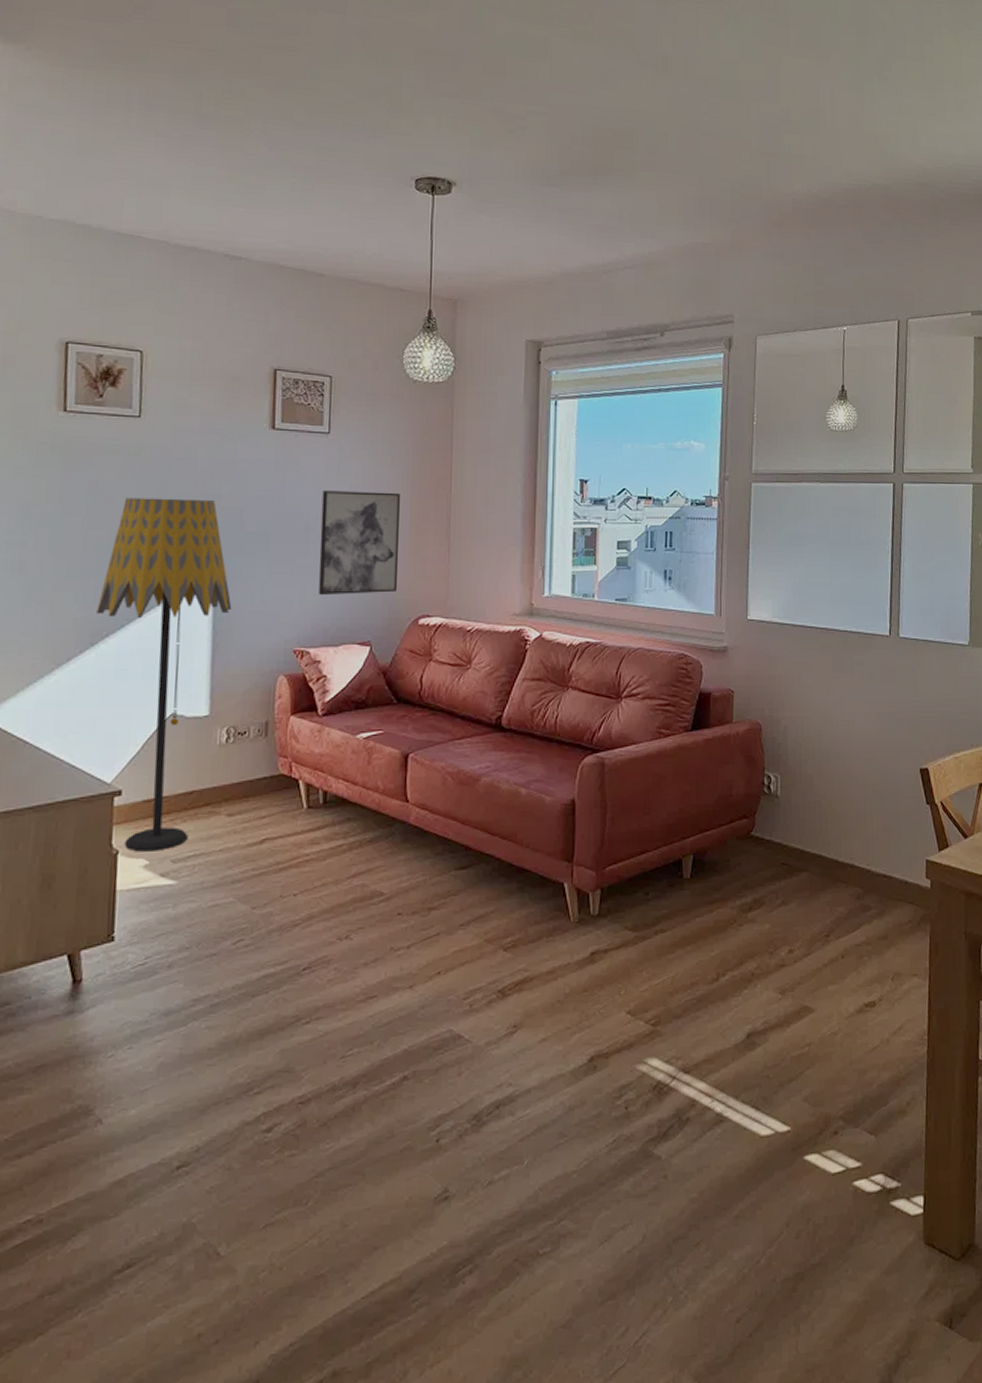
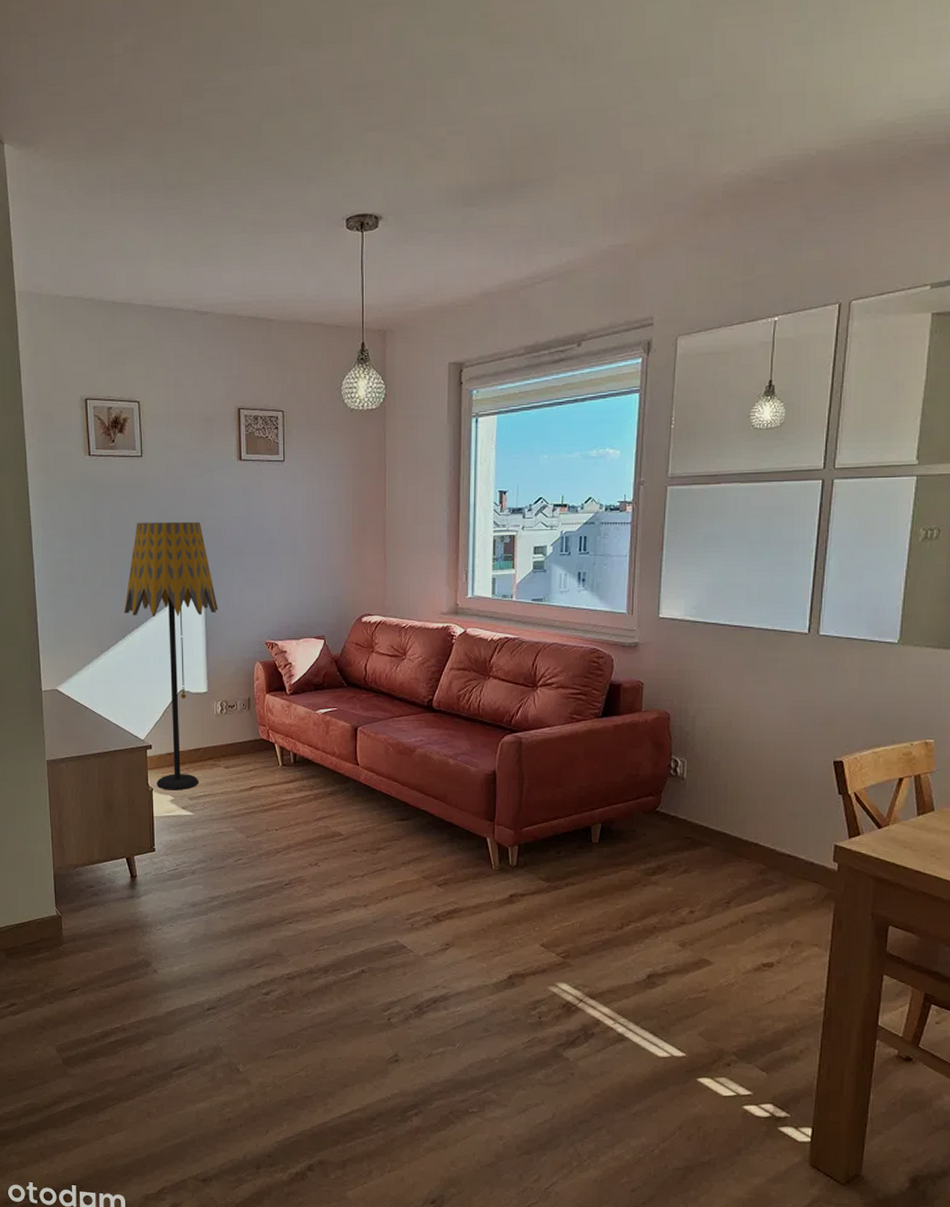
wall art: present [318,491,401,596] -> none [281,510,344,598]

